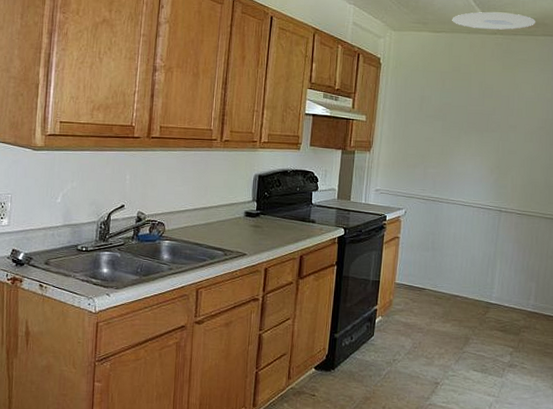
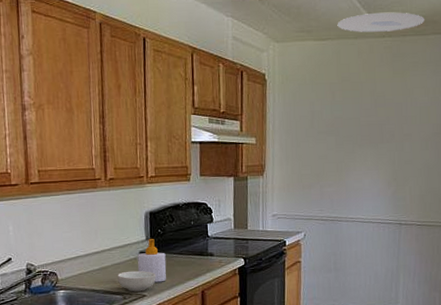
cereal bowl: none [221,229,258,250] -> present [117,270,156,292]
soap bottle: none [241,200,270,243] -> present [137,238,167,283]

